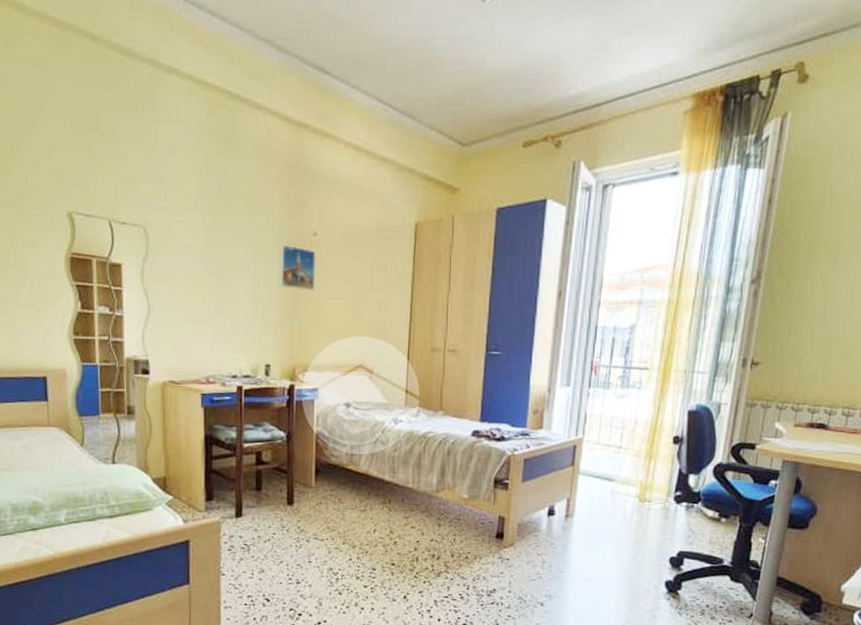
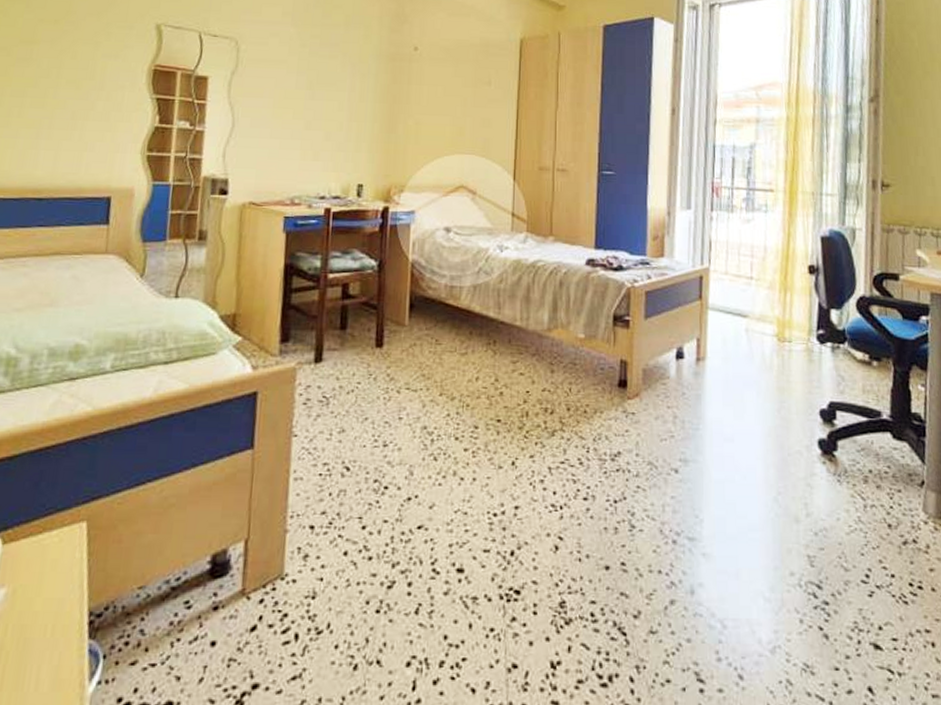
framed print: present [279,244,317,291] -> none [376,58,417,106]

